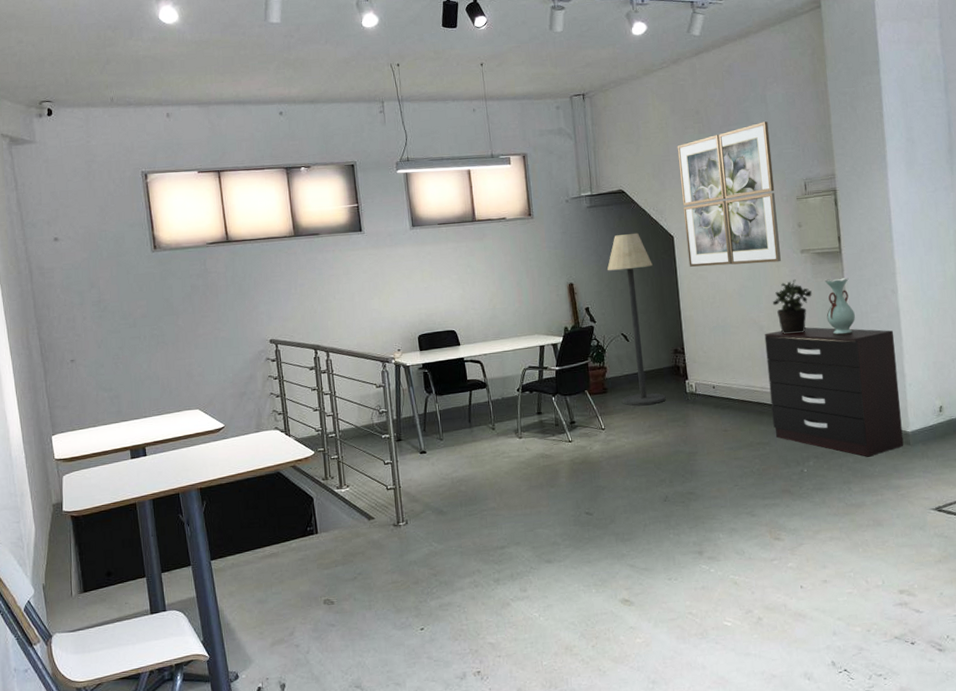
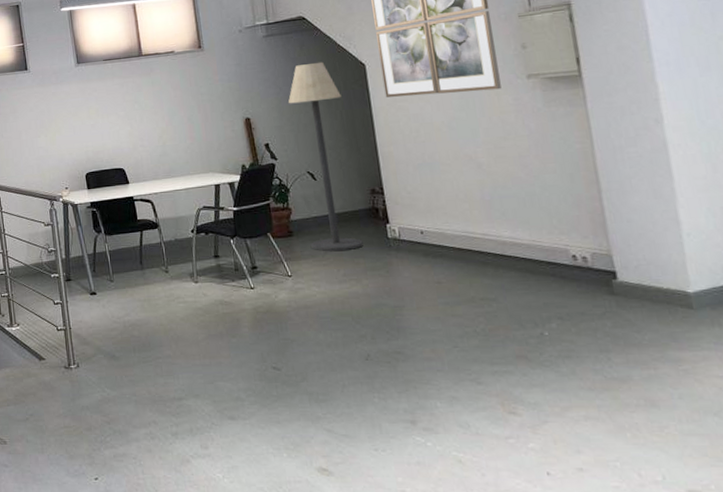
dresser: present [764,327,904,457] -> none [483,164,684,321]
potted plant: present [772,279,813,334] -> none [492,109,546,173]
decorative vase: present [825,277,856,336] -> none [561,105,606,175]

